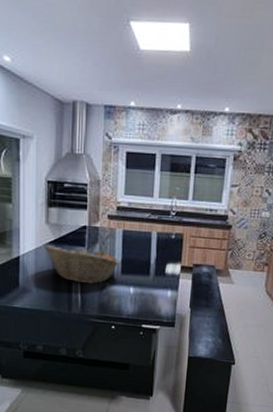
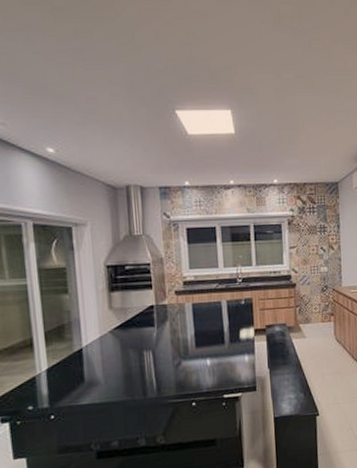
fruit basket: present [44,244,120,284] -> none [109,326,193,365]

